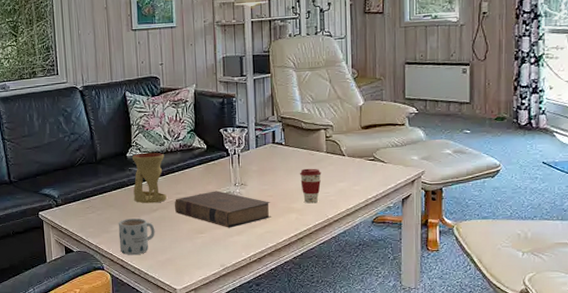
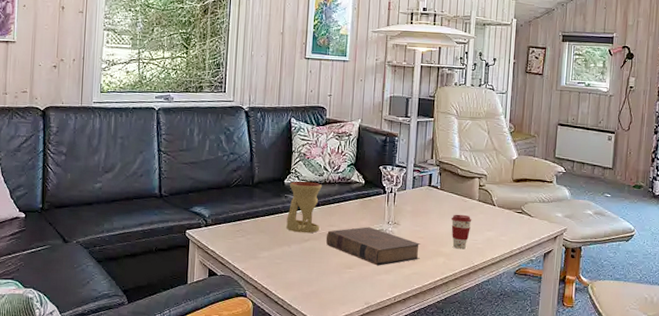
mug: present [118,218,155,256] -> none [265,246,304,285]

